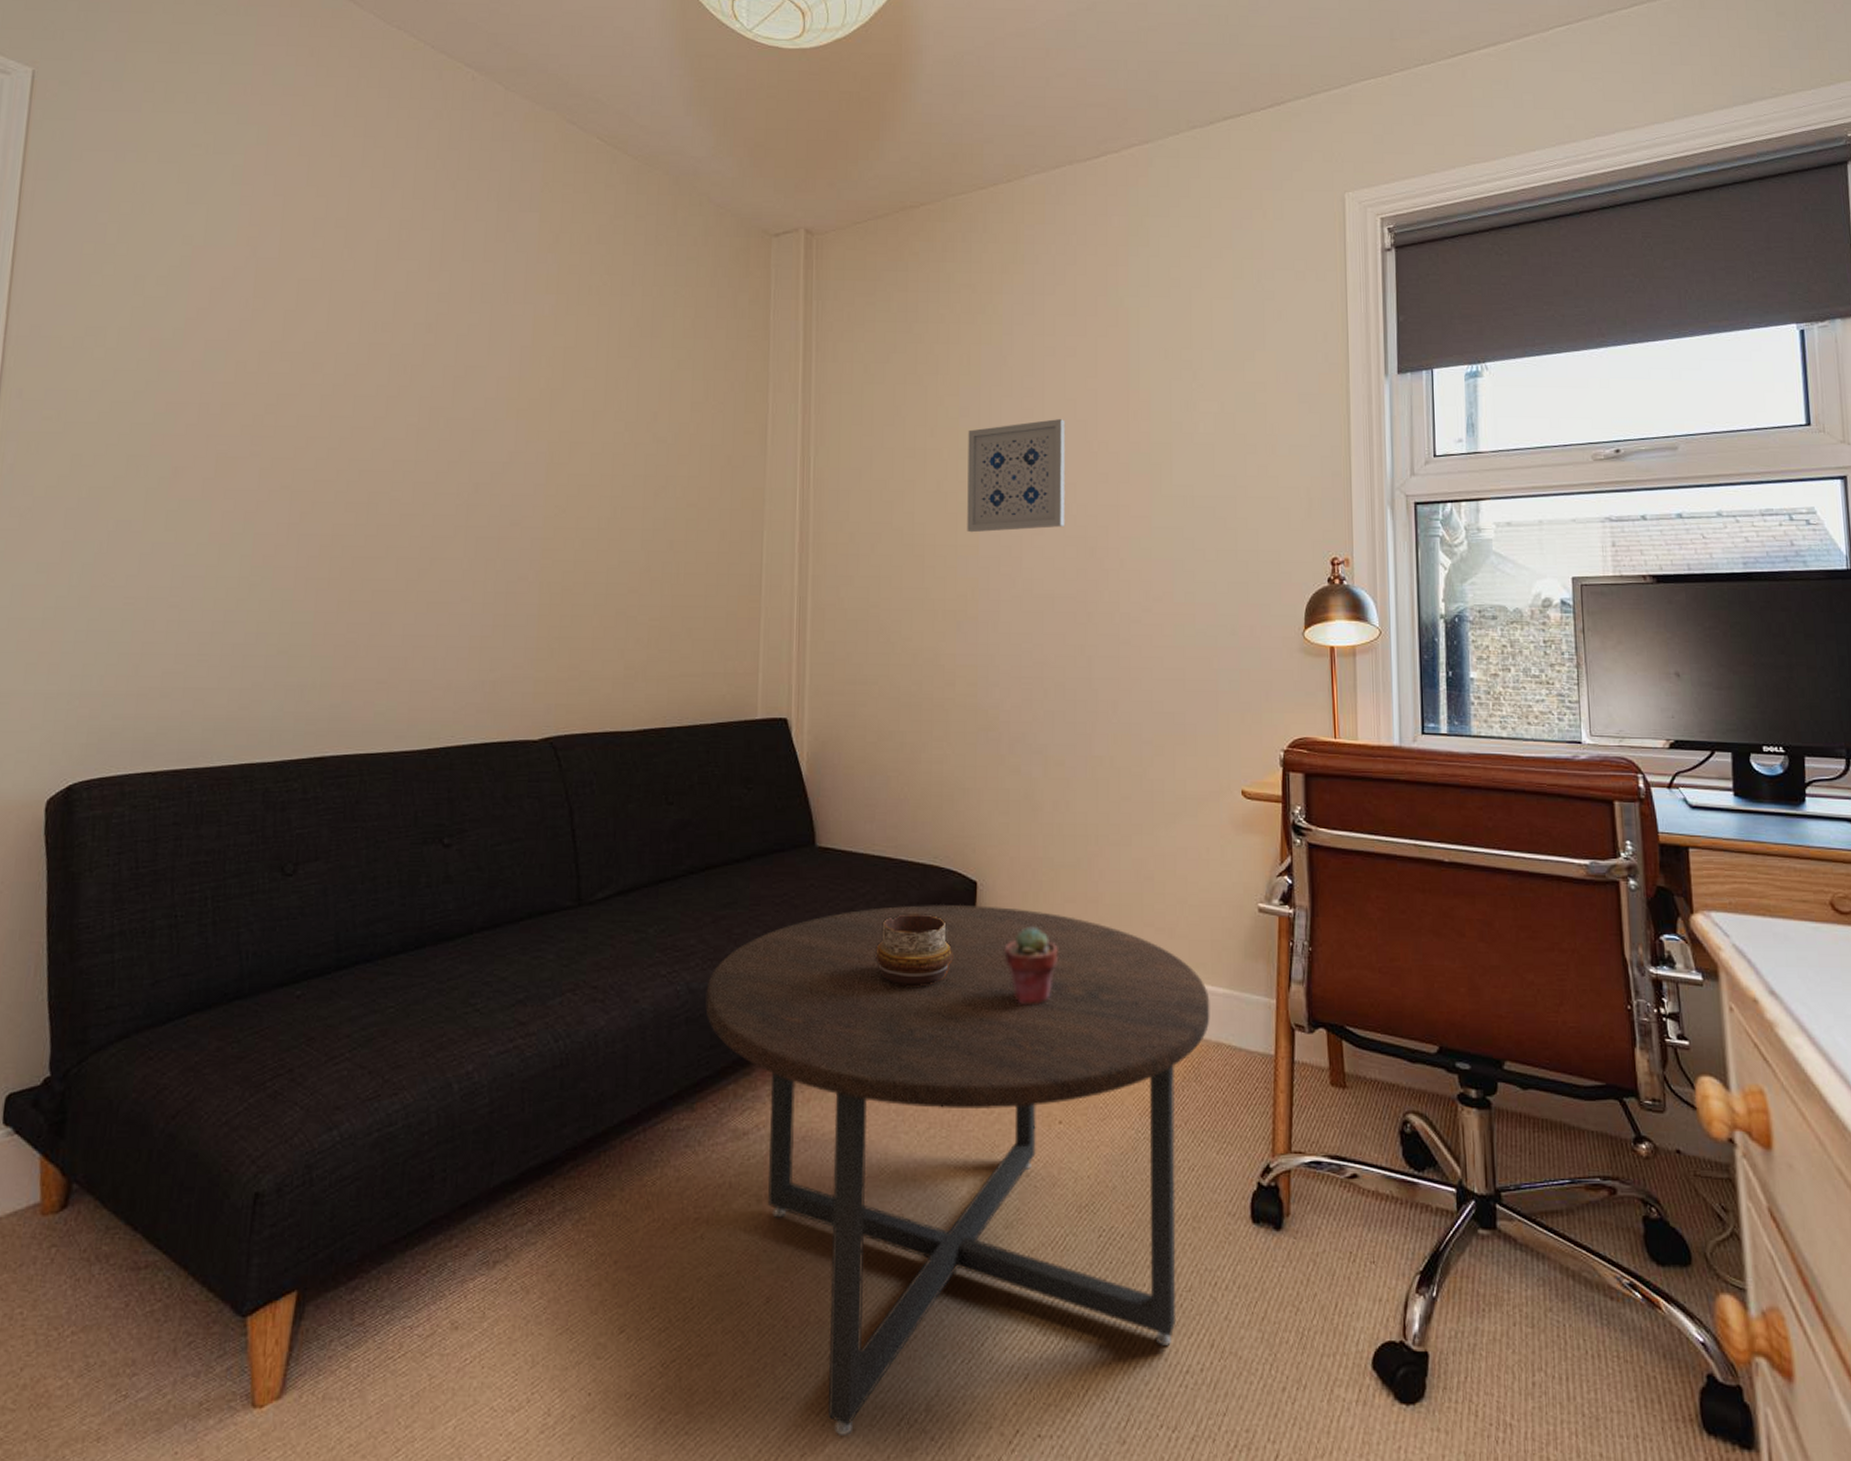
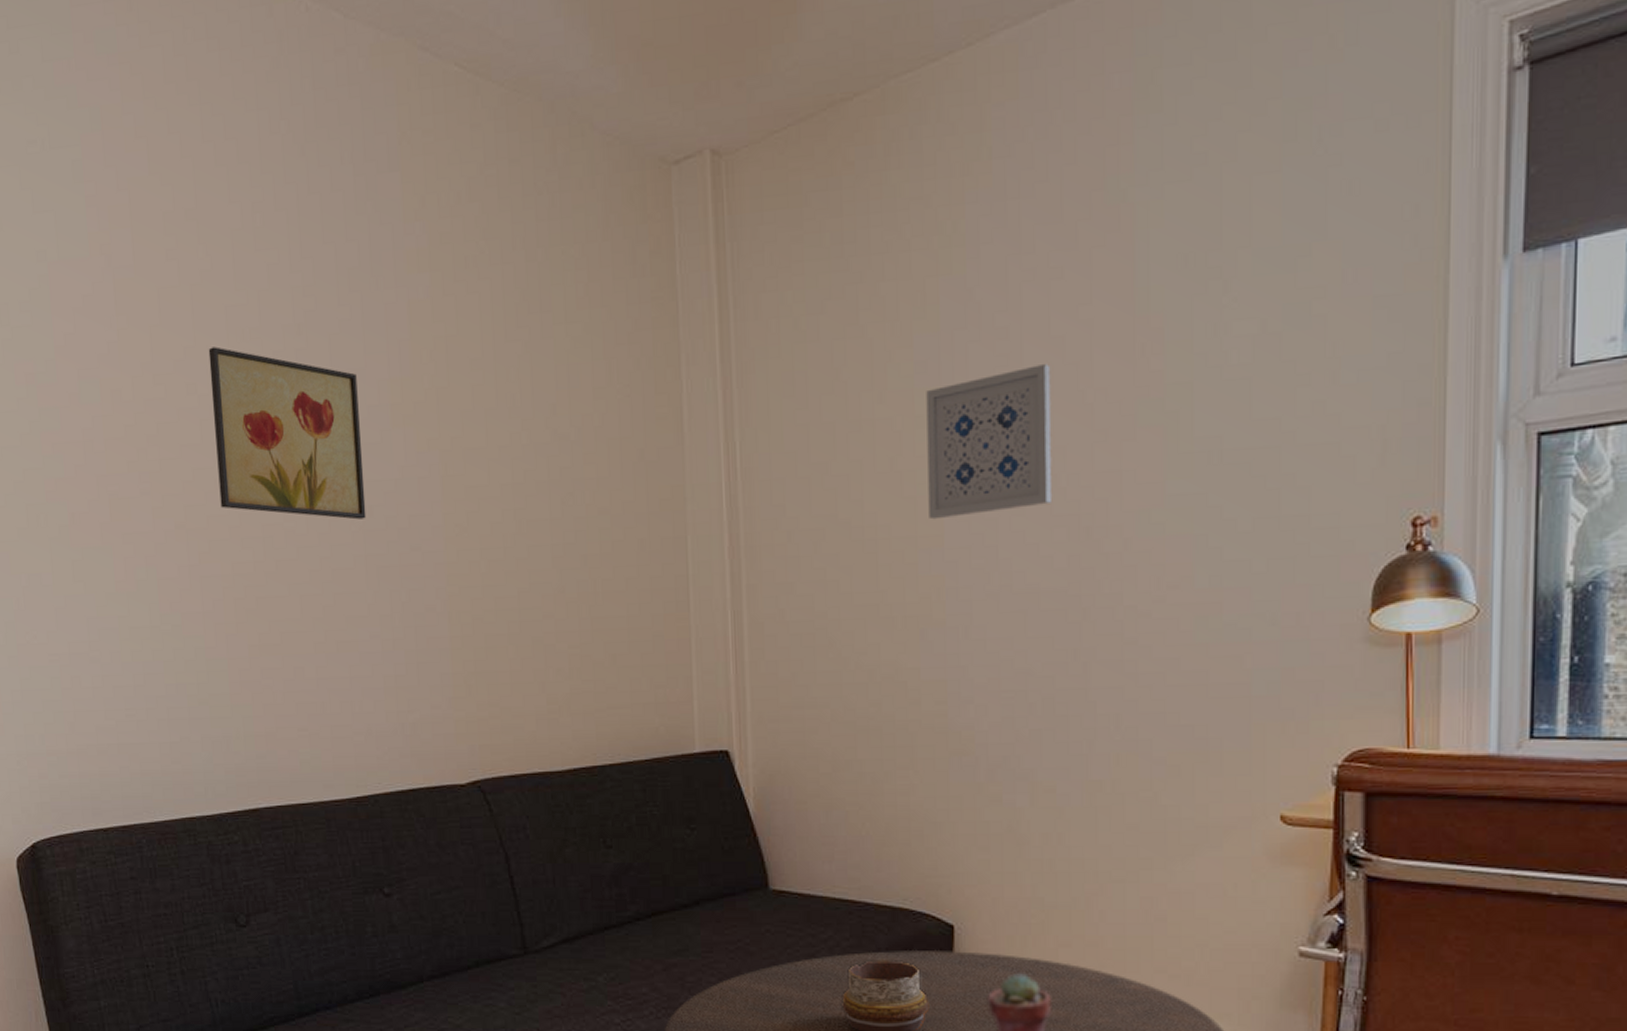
wall art: none [330,334,478,494] -> present [208,346,366,520]

